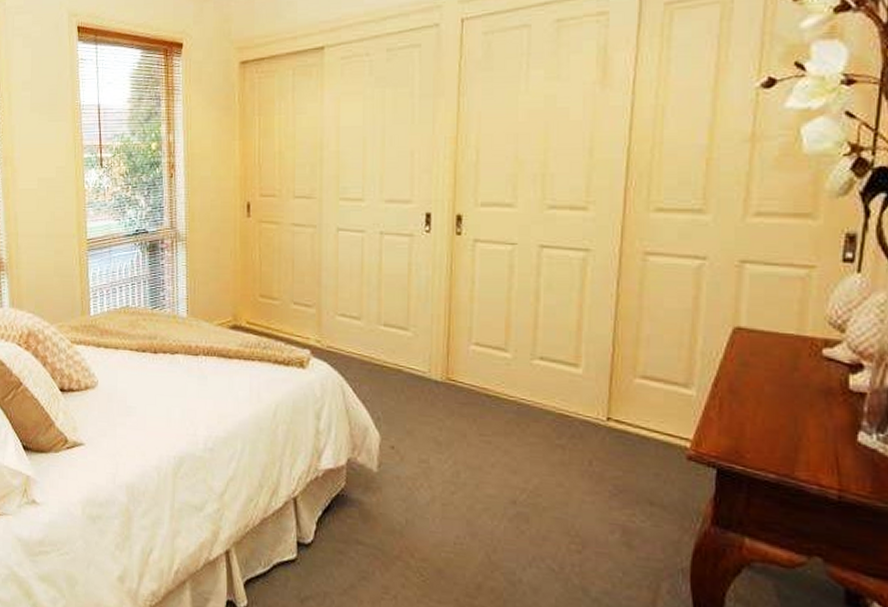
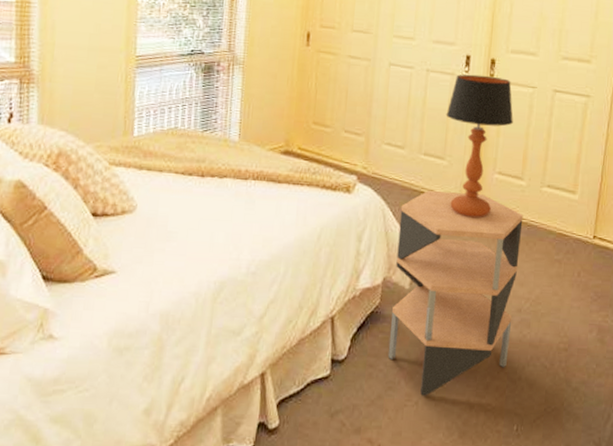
side table: none [358,364,511,591] -> present [388,190,523,396]
table lamp: none [406,234,489,396] -> present [446,74,513,218]

